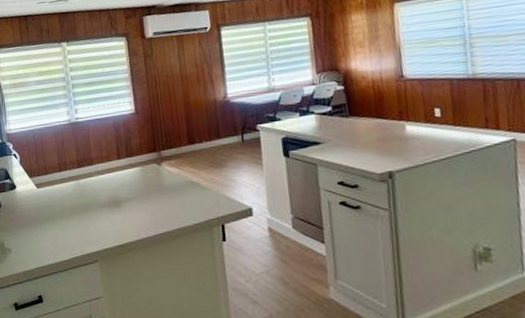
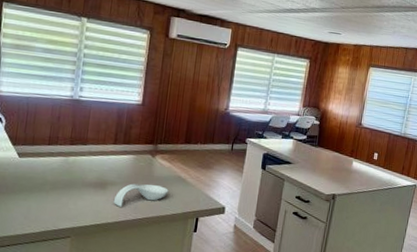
spoon rest: none [130,194,184,224] -> present [113,183,169,207]

